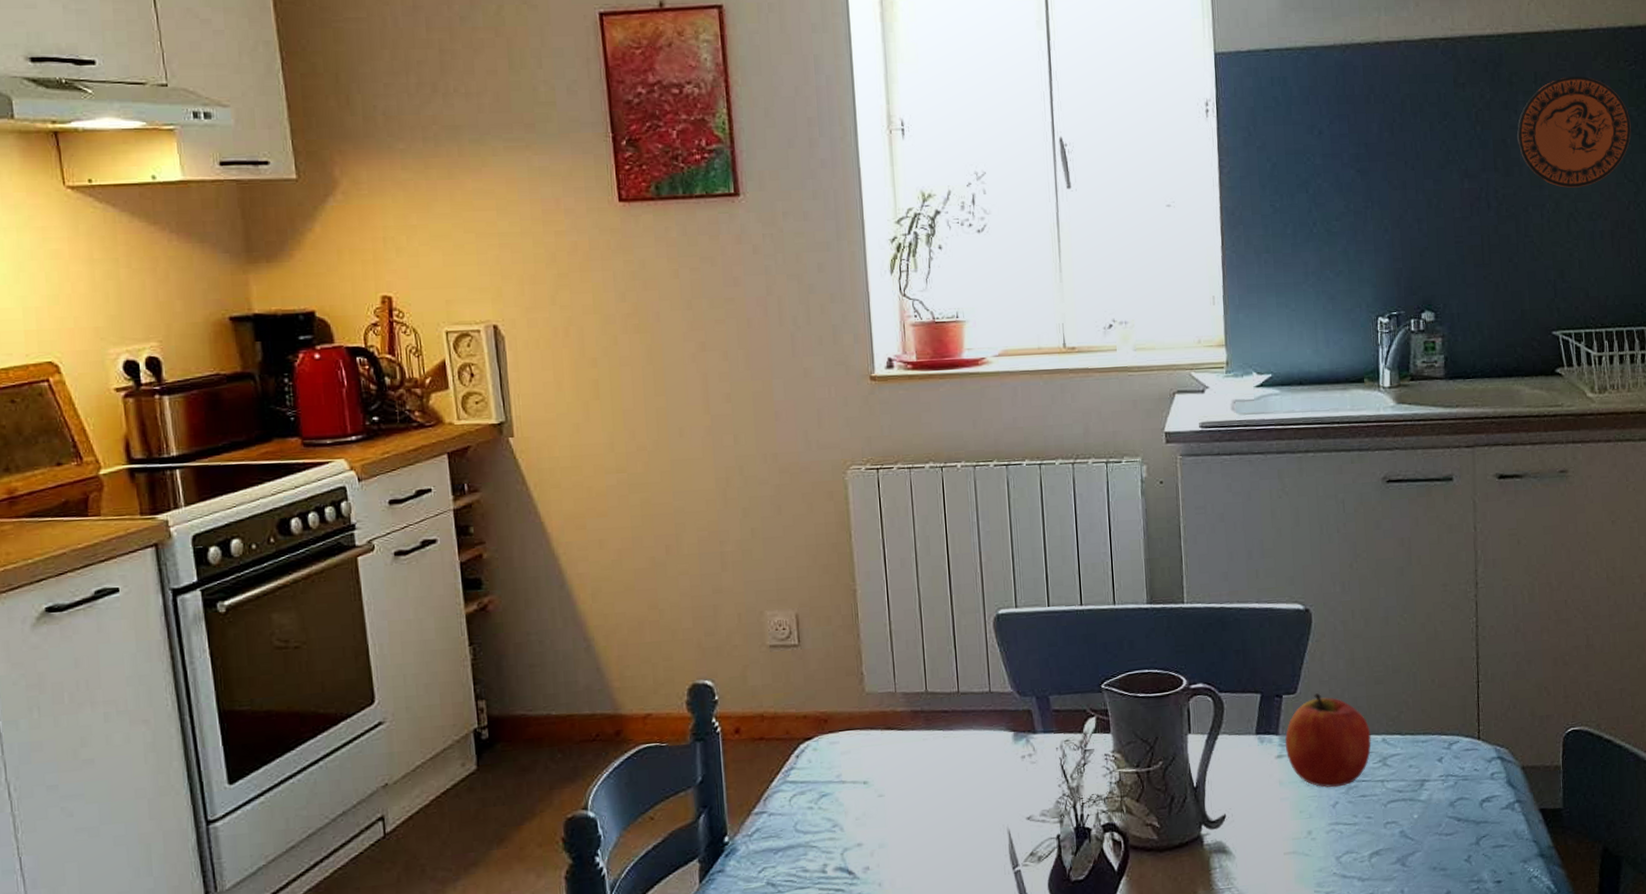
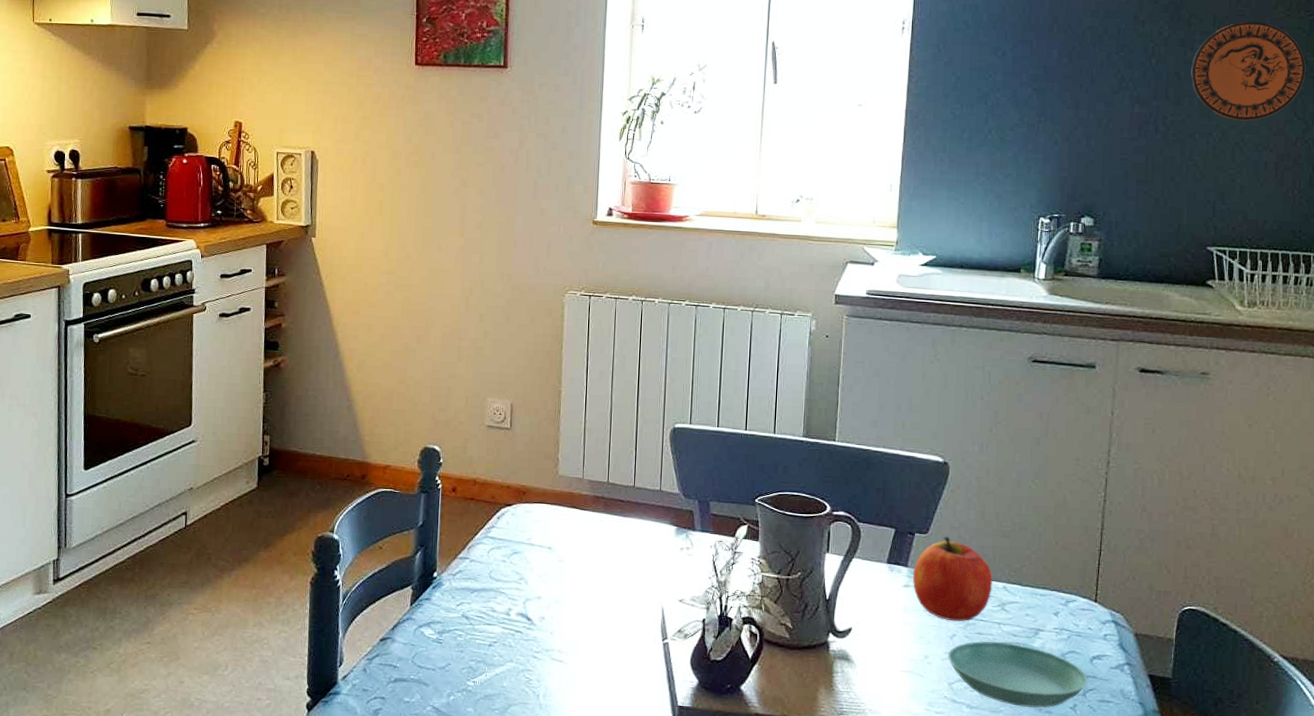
saucer: none [1332,800,1480,869] -> present [947,641,1088,709]

